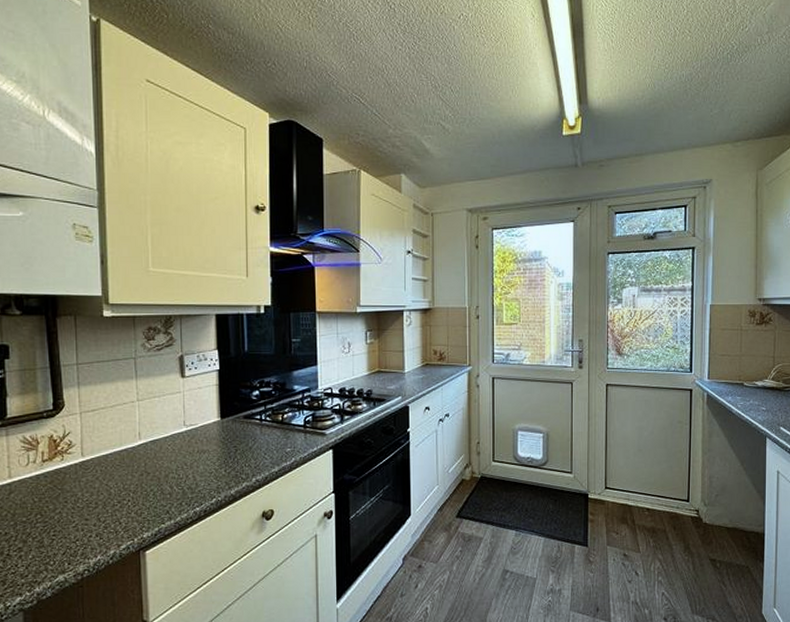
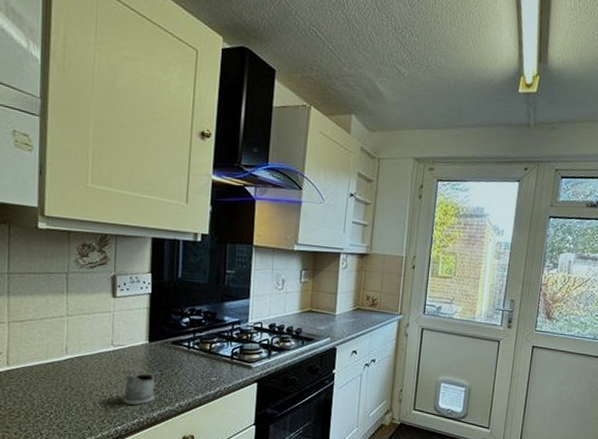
tea glass holder: none [199,448,235,484] -> present [123,371,161,405]

